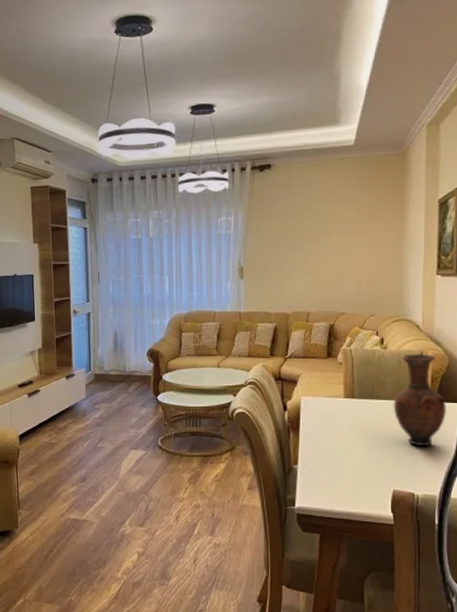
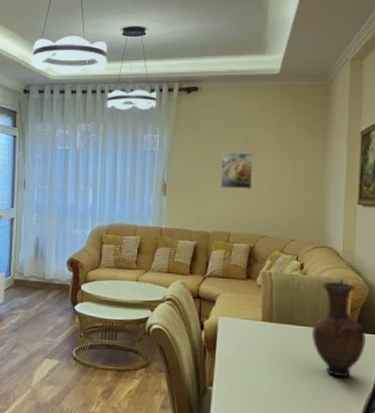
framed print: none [297,229,330,268] -> present [220,152,253,189]

